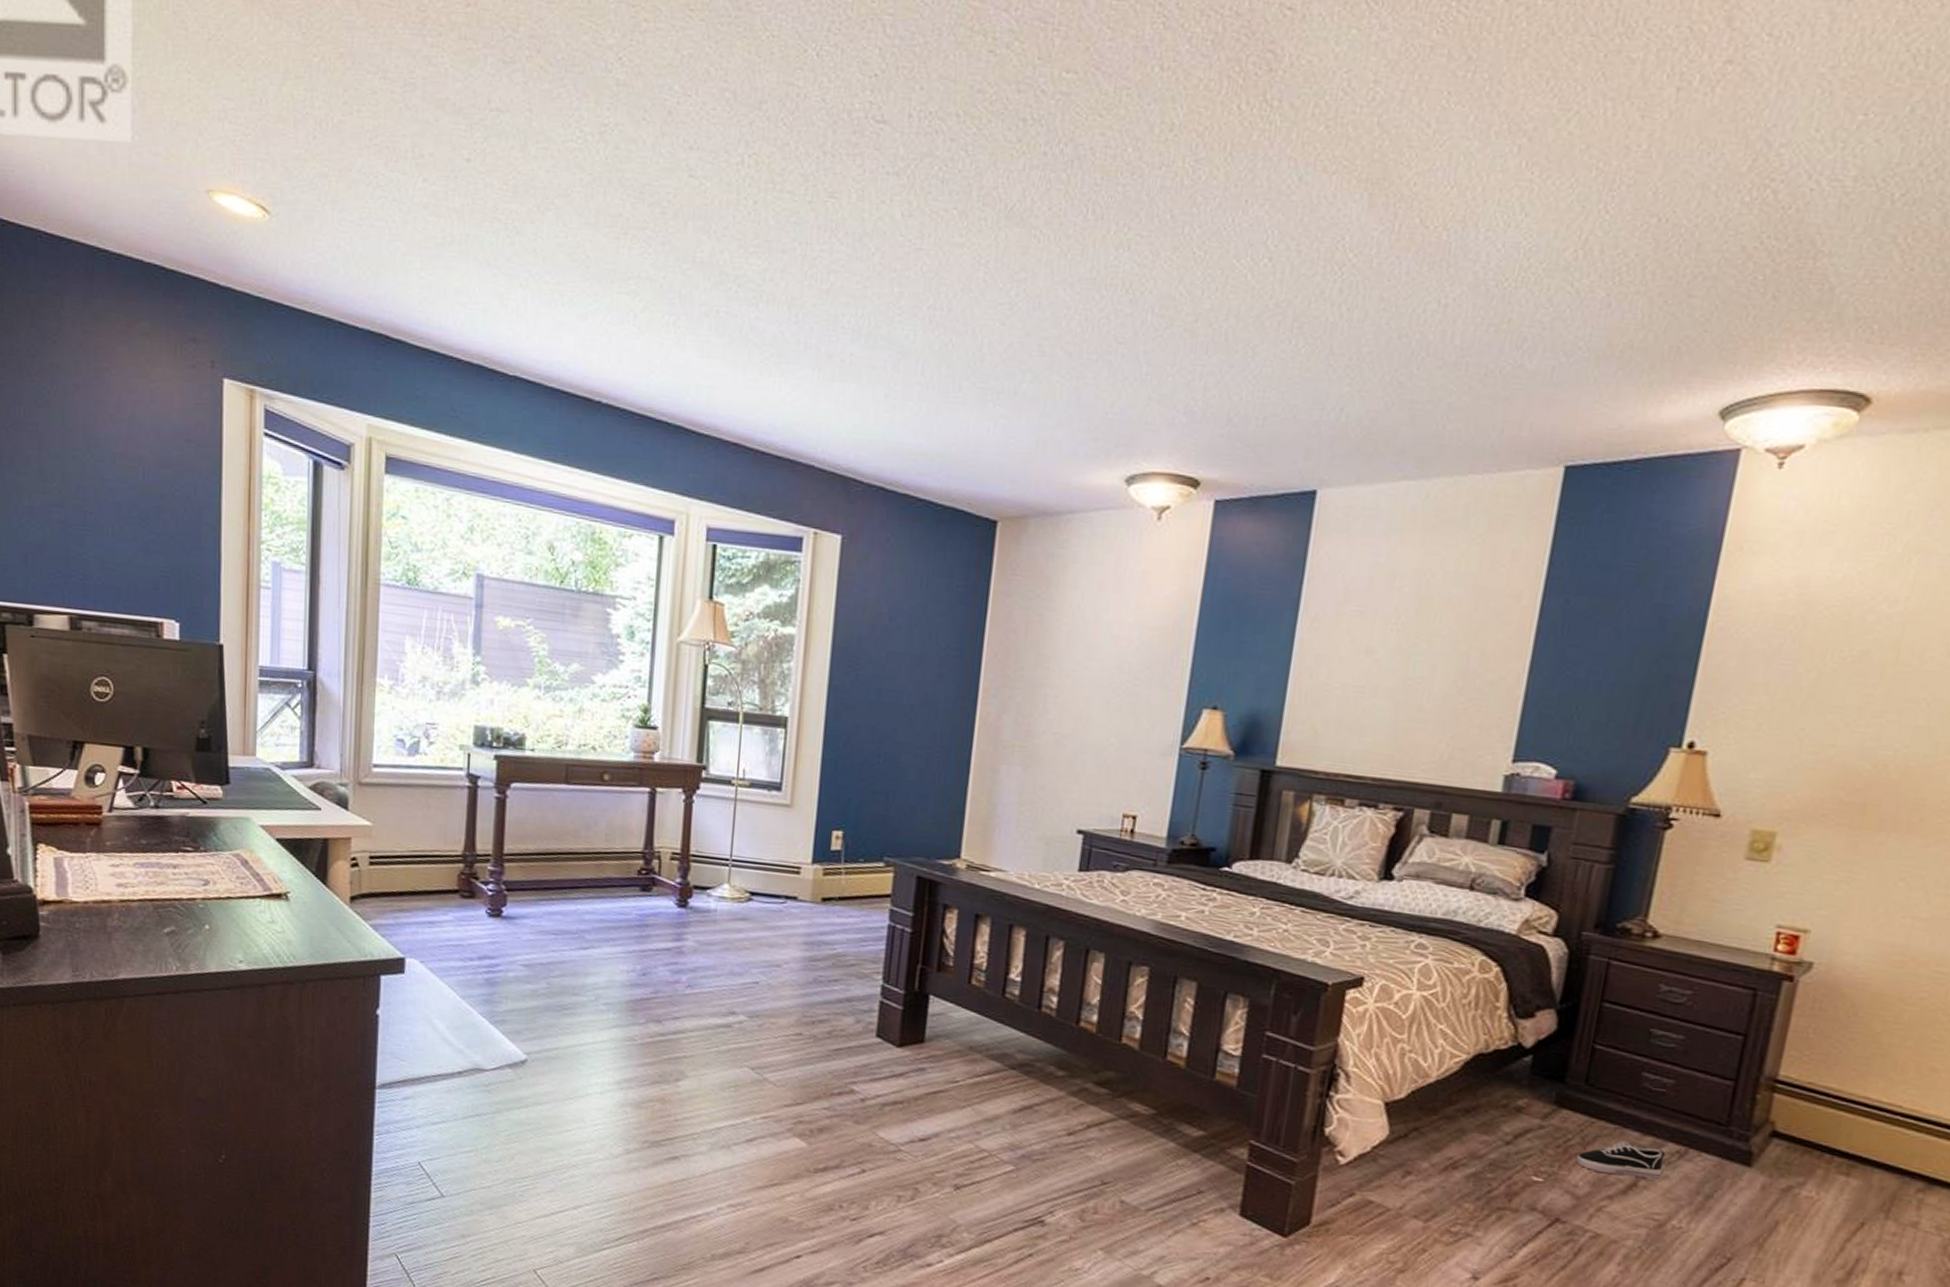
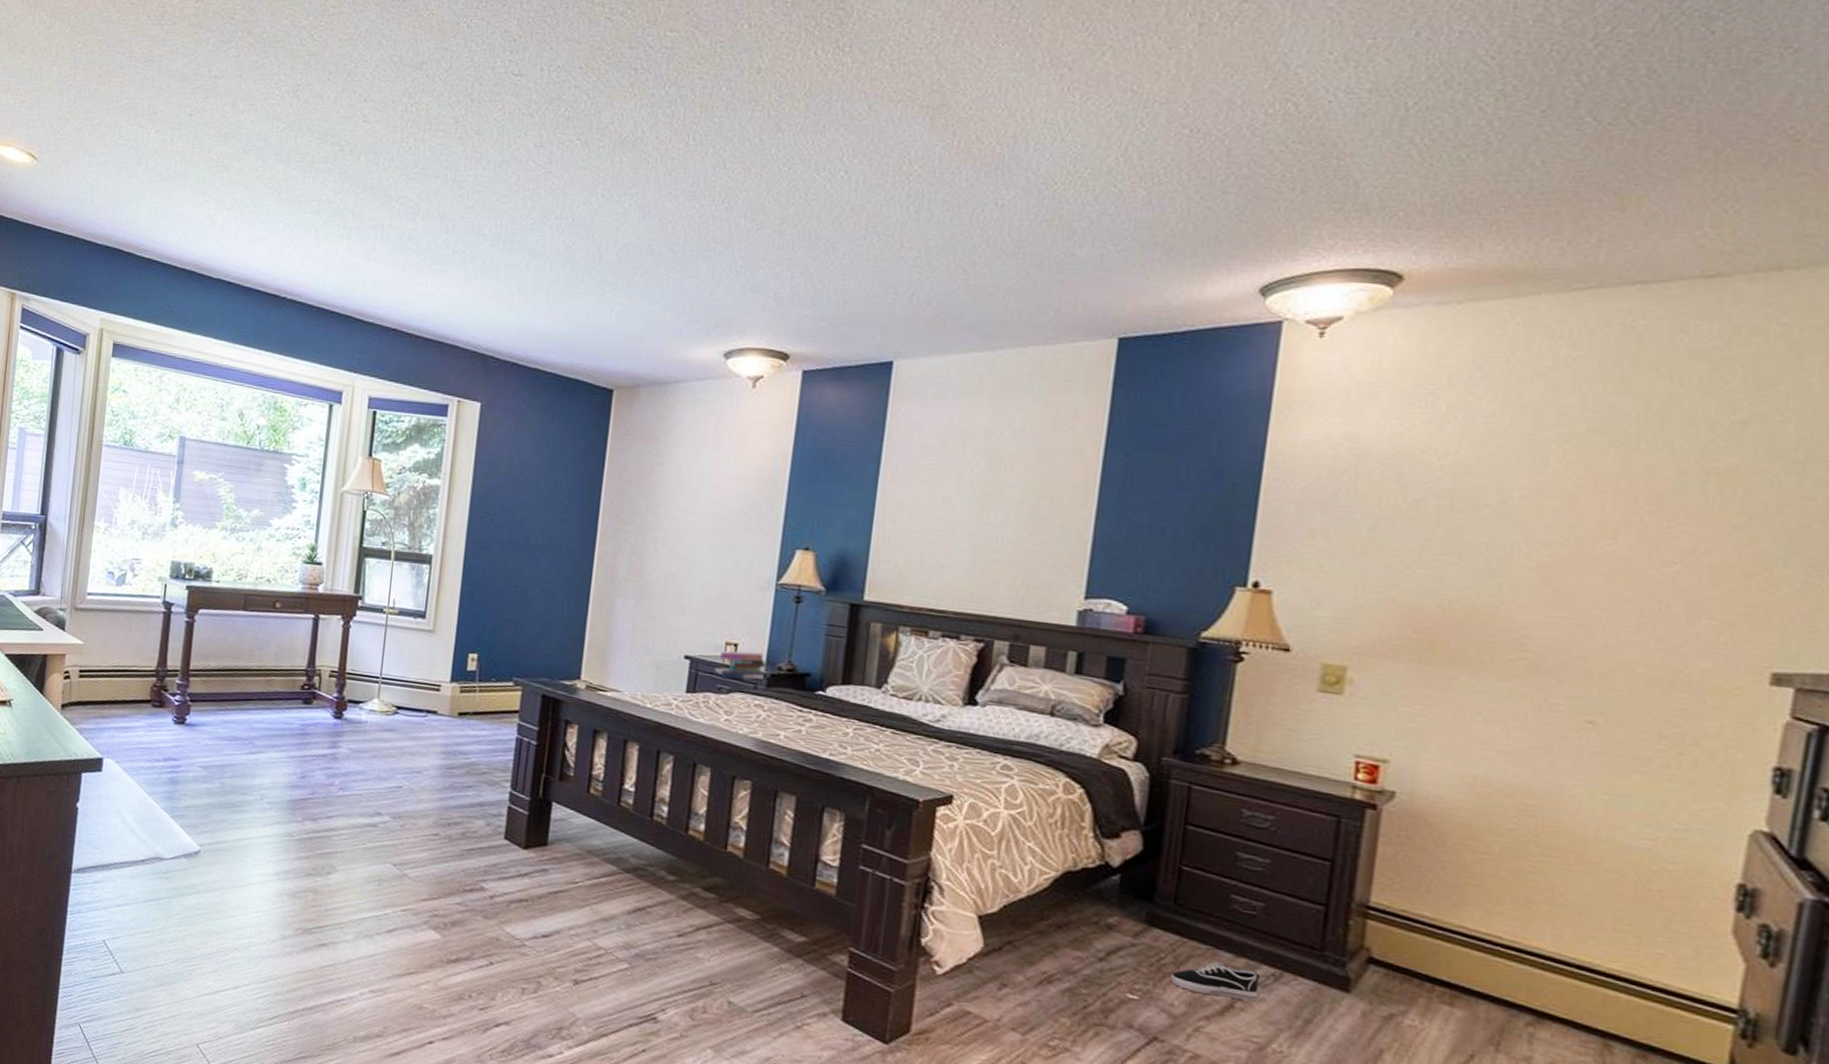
books: none [1110,823,1167,856] -> present [715,650,766,680]

